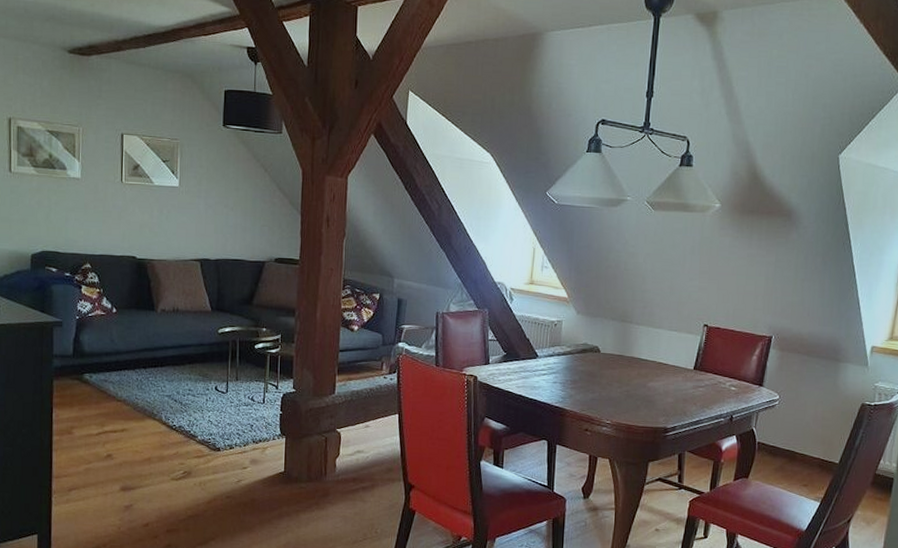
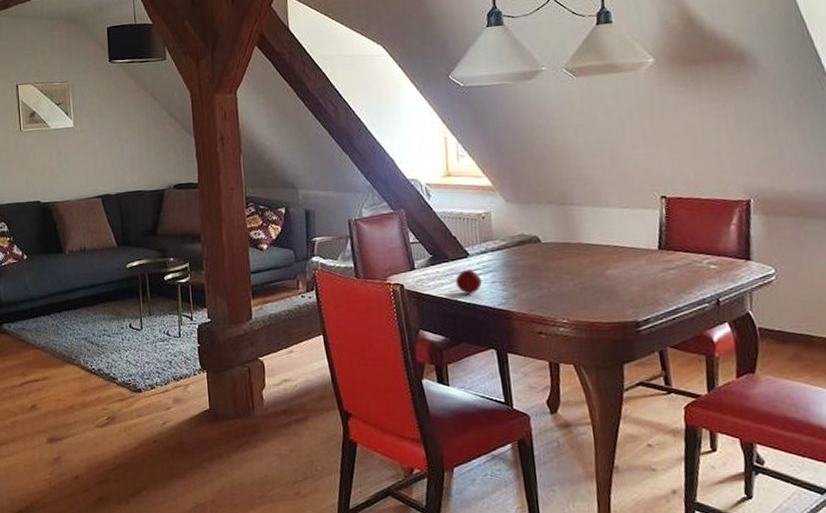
apple: none [522,369,545,391] -> present [455,270,482,294]

